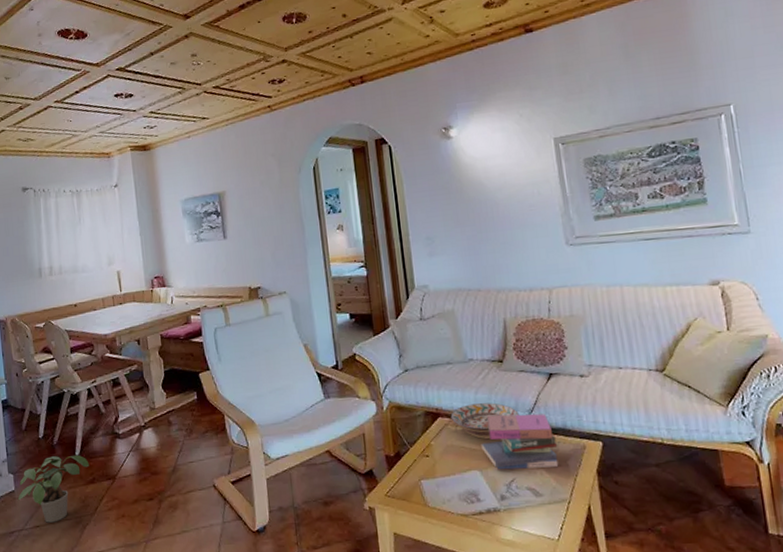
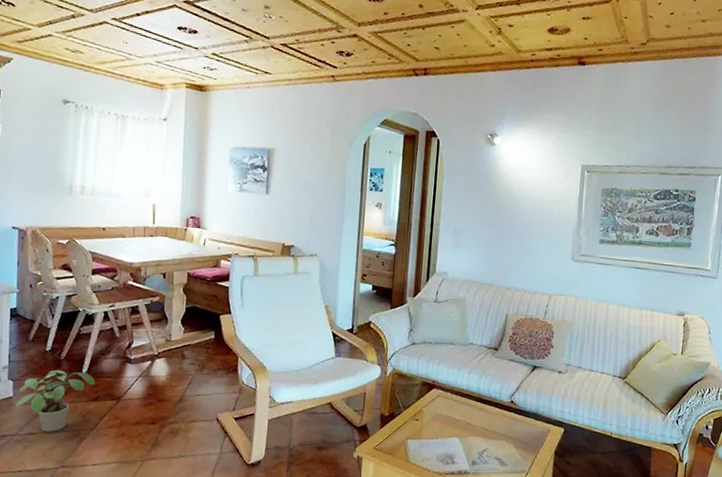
decorative bowl: present [450,403,519,439] -> none [444,381,502,412]
books: present [481,413,559,470] -> none [464,393,528,444]

